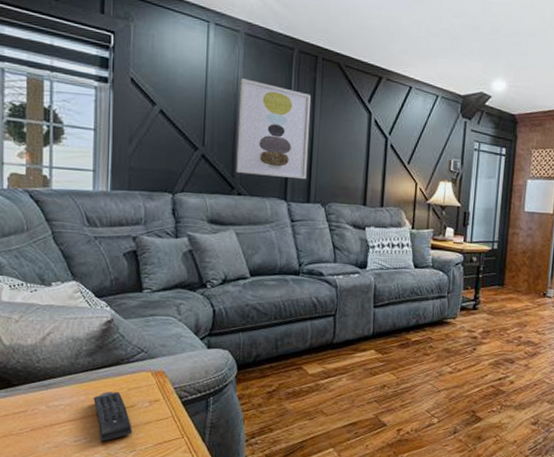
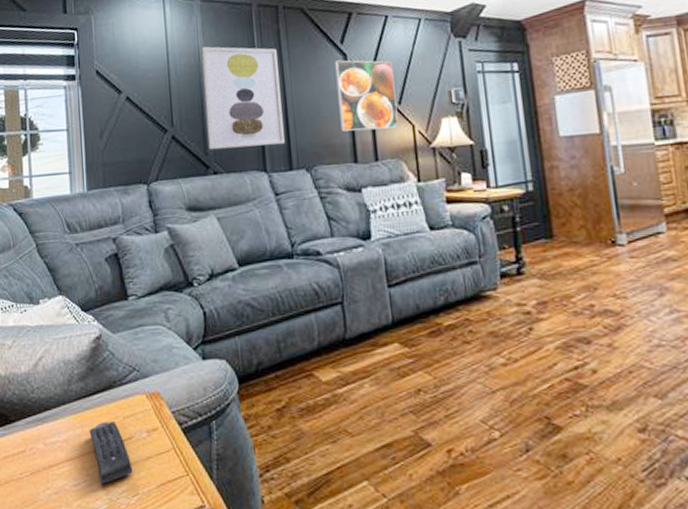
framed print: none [357,116,409,183] -> present [334,60,399,132]

